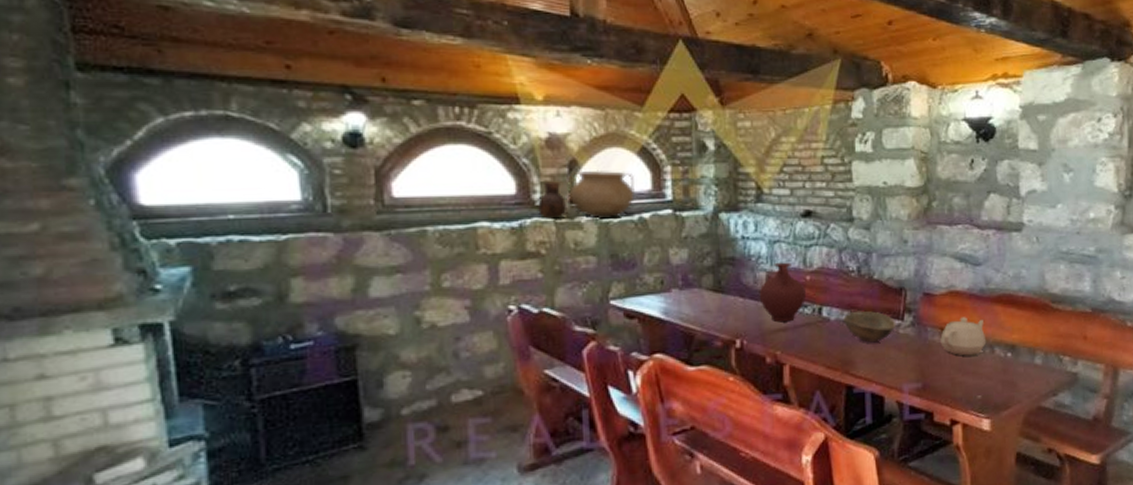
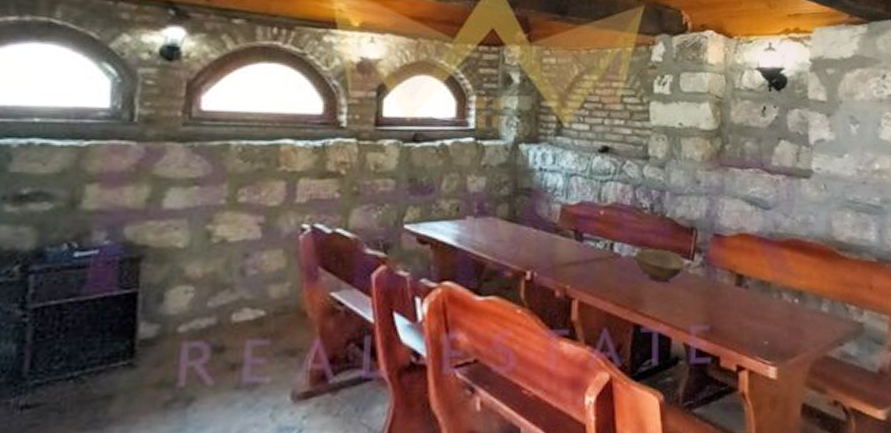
vase: present [536,181,566,219] -> none [342,104,371,140]
ceramic pot: present [570,170,635,219] -> none [376,94,439,143]
ceramic jug: present [759,262,806,323] -> none [552,195,599,256]
teapot: present [940,317,987,356] -> none [729,260,774,300]

